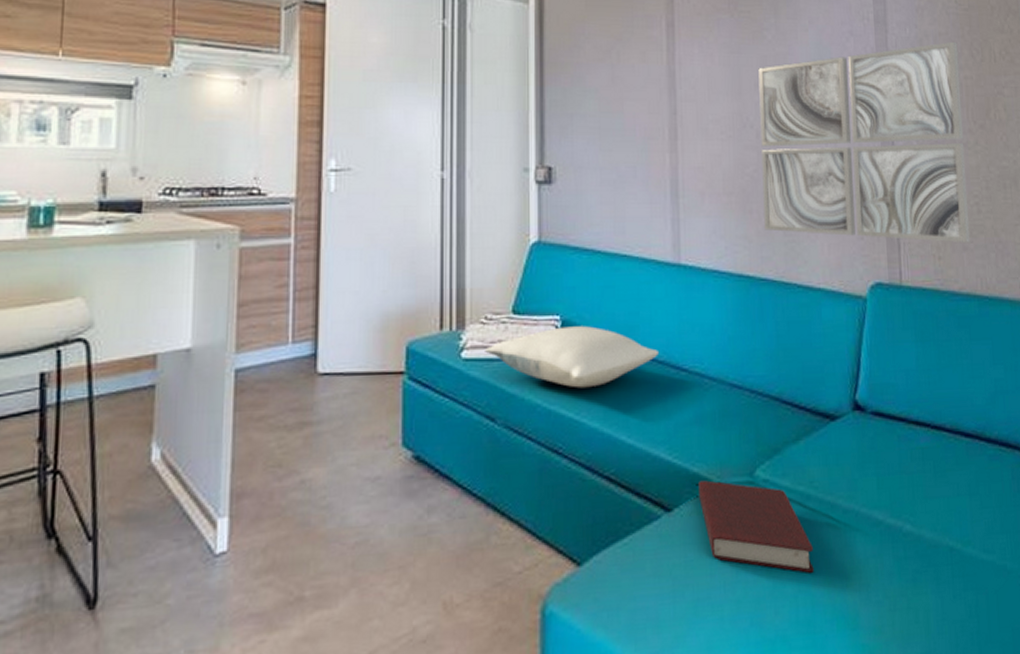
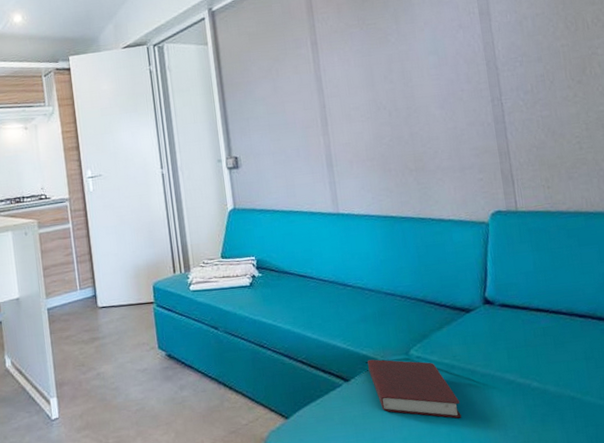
pillow: present [485,326,658,388] -> none [205,262,329,304]
wall art: present [758,41,970,243] -> none [386,18,574,183]

